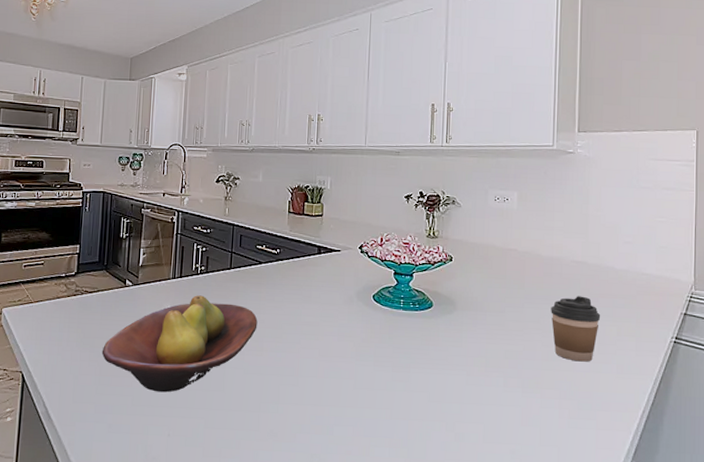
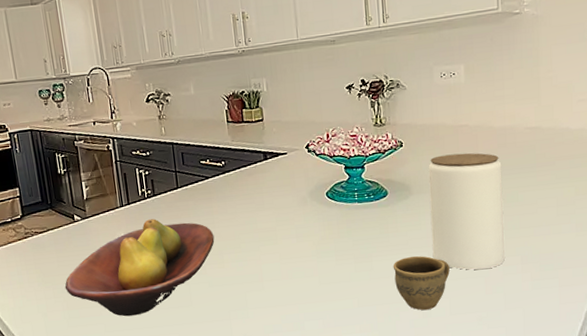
cup: none [430,374,487,433] -> present [393,256,450,310]
jar: none [471,275,547,399] -> present [428,153,505,270]
coffee cup: present [551,296,601,362] -> none [507,161,558,226]

